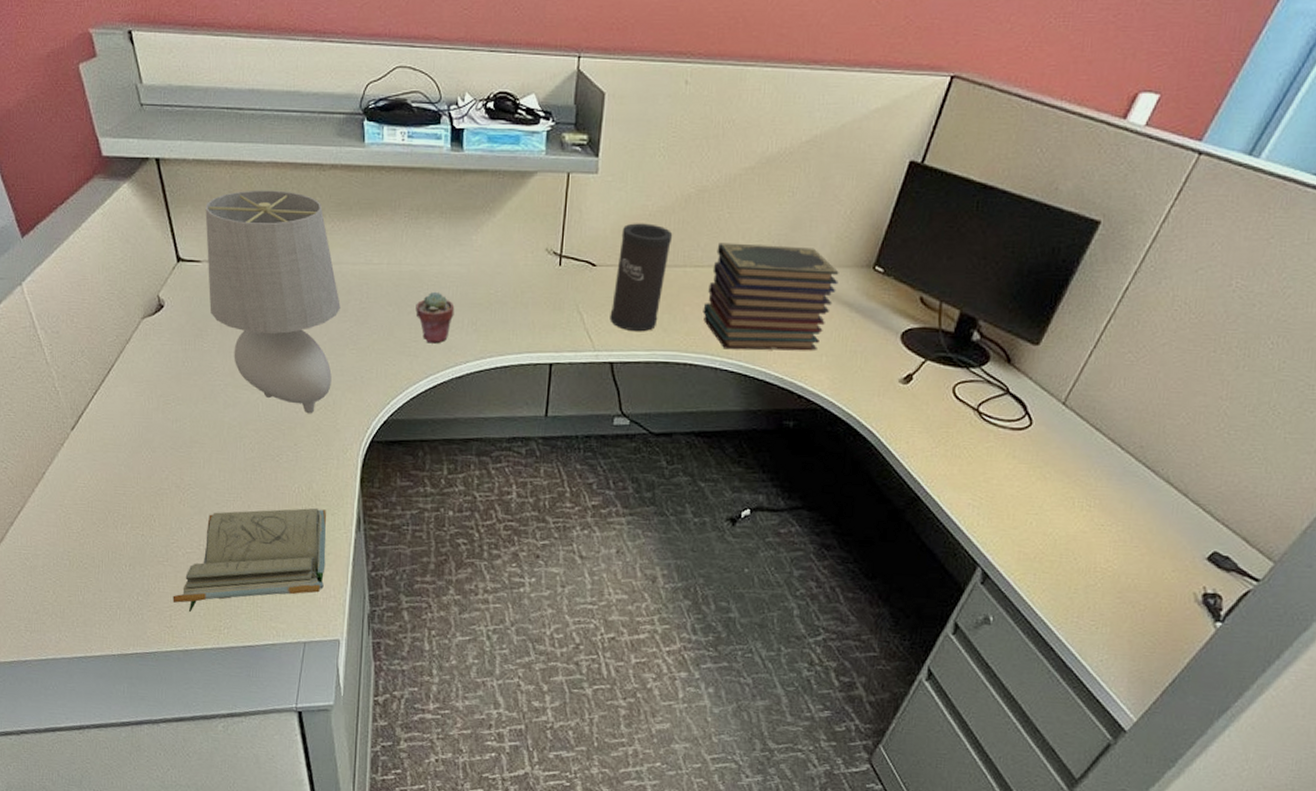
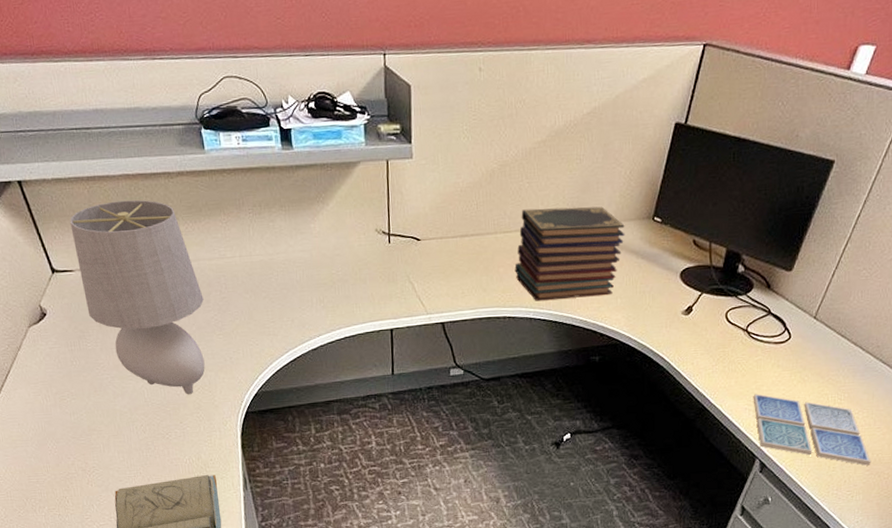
potted succulent: present [415,291,455,344] -> none [269,276,304,323]
speaker: present [610,223,673,332] -> none [437,198,483,294]
drink coaster: none [979,487,1124,592] -> present [753,394,871,466]

